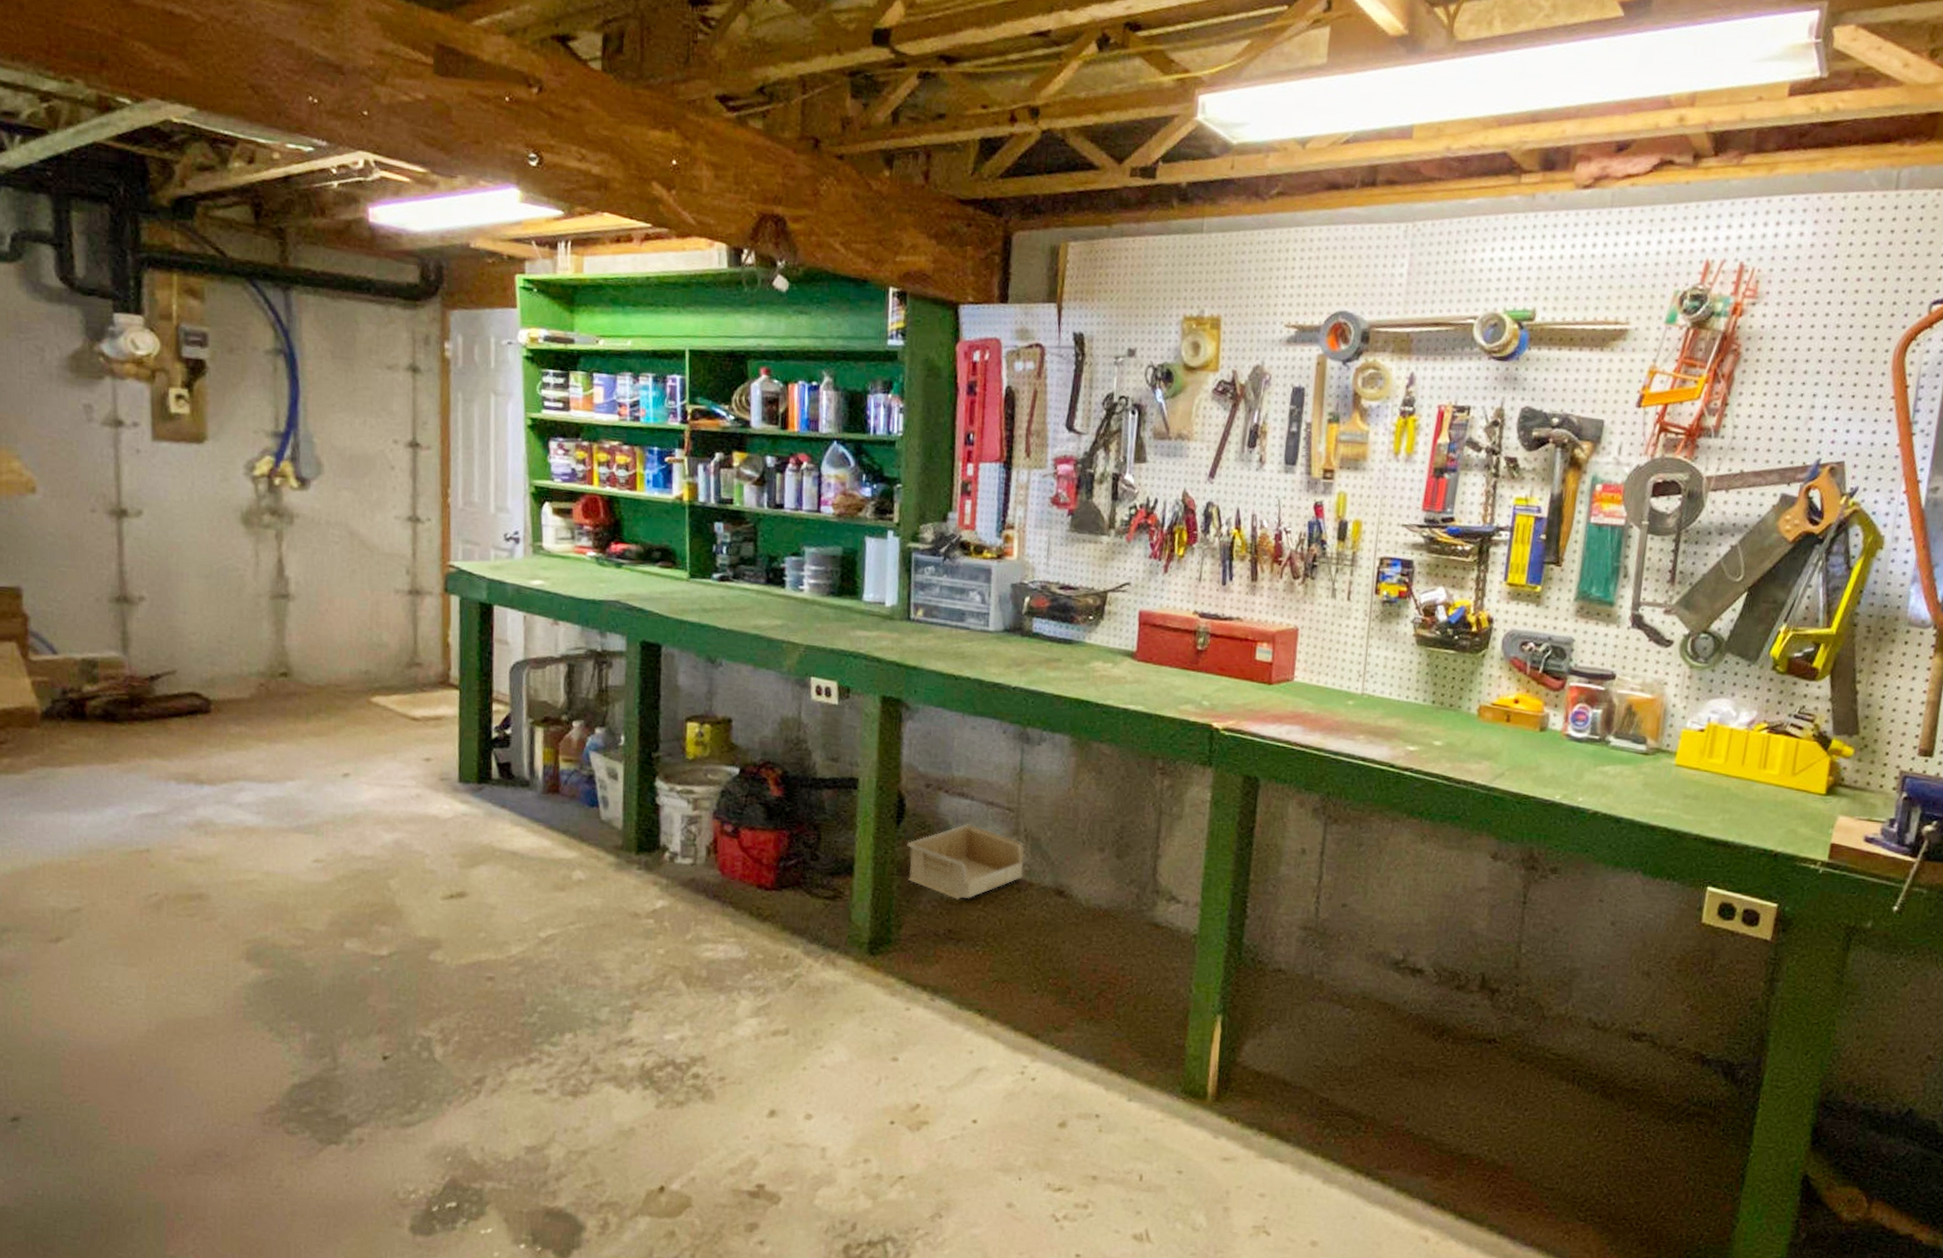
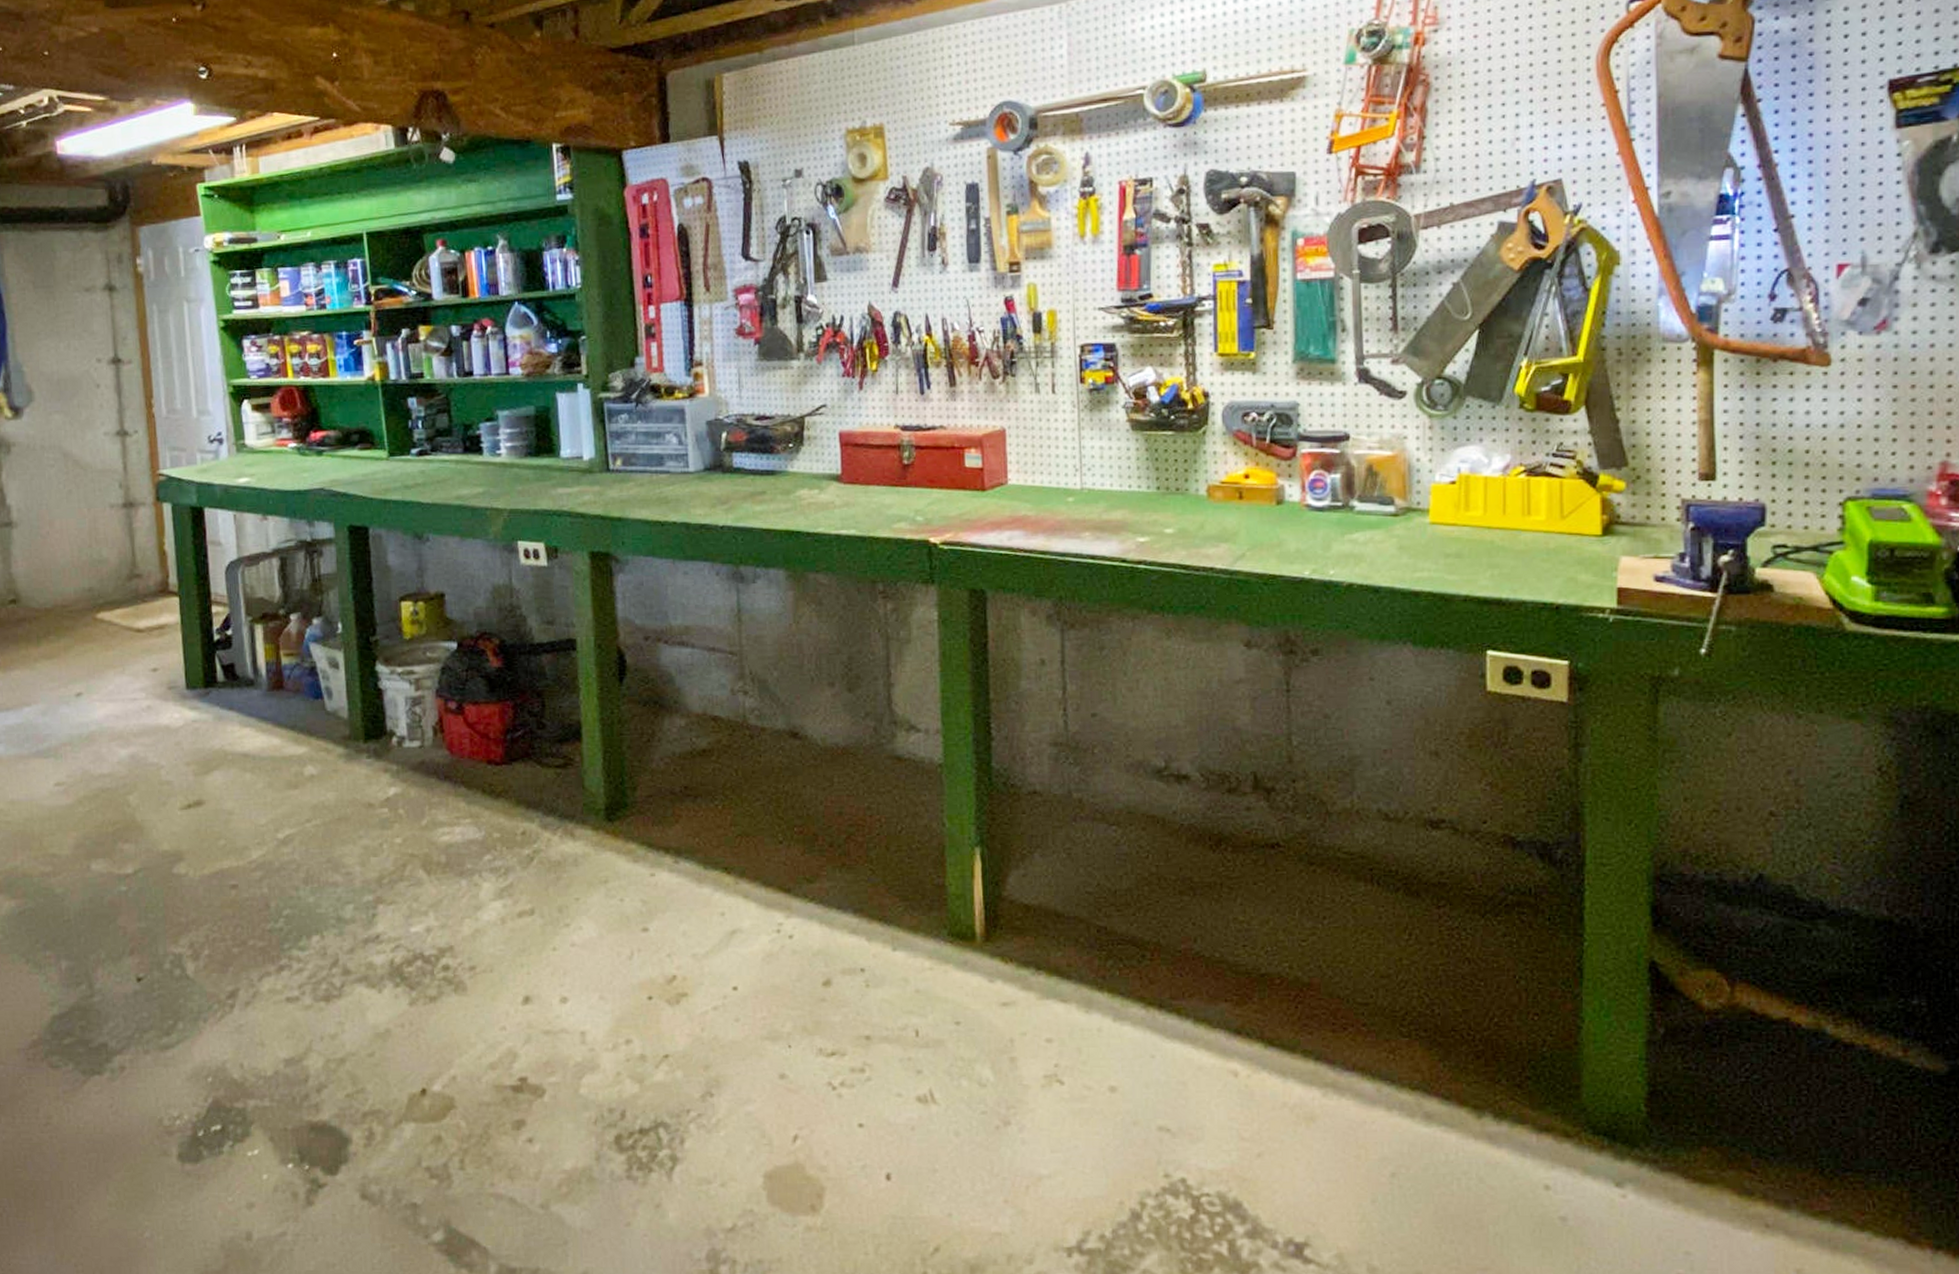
storage bin: present [907,824,1024,900] -> none [632,673,754,754]

